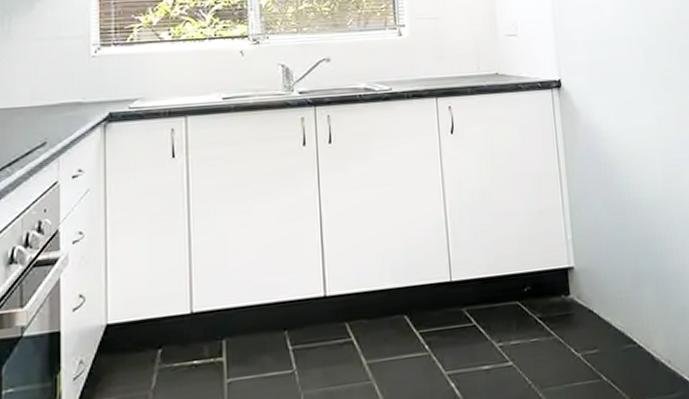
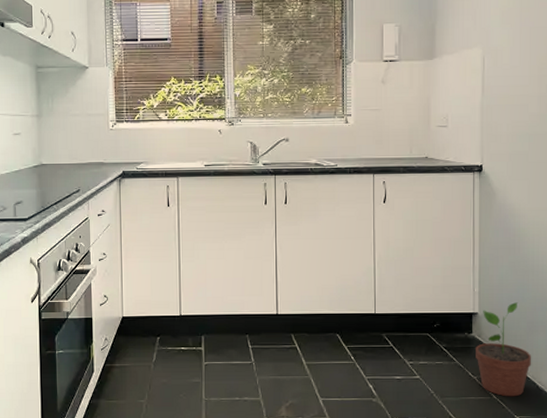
potted plant: none [576,248,643,376] -> present [476,302,532,397]

